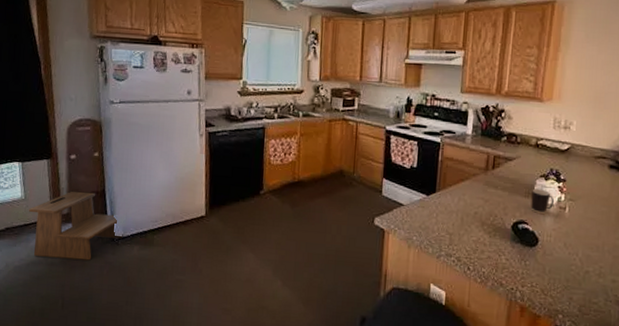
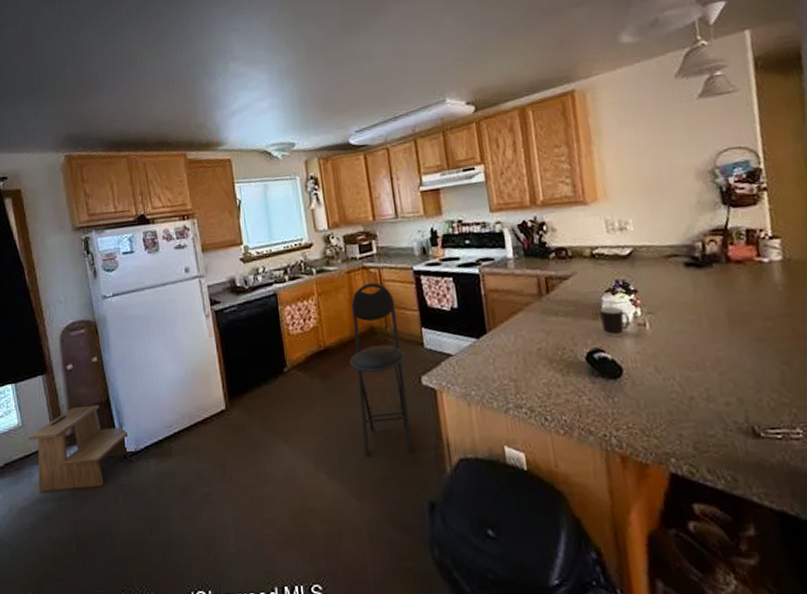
bar stool: none [316,133,365,274] -> present [349,282,413,455]

